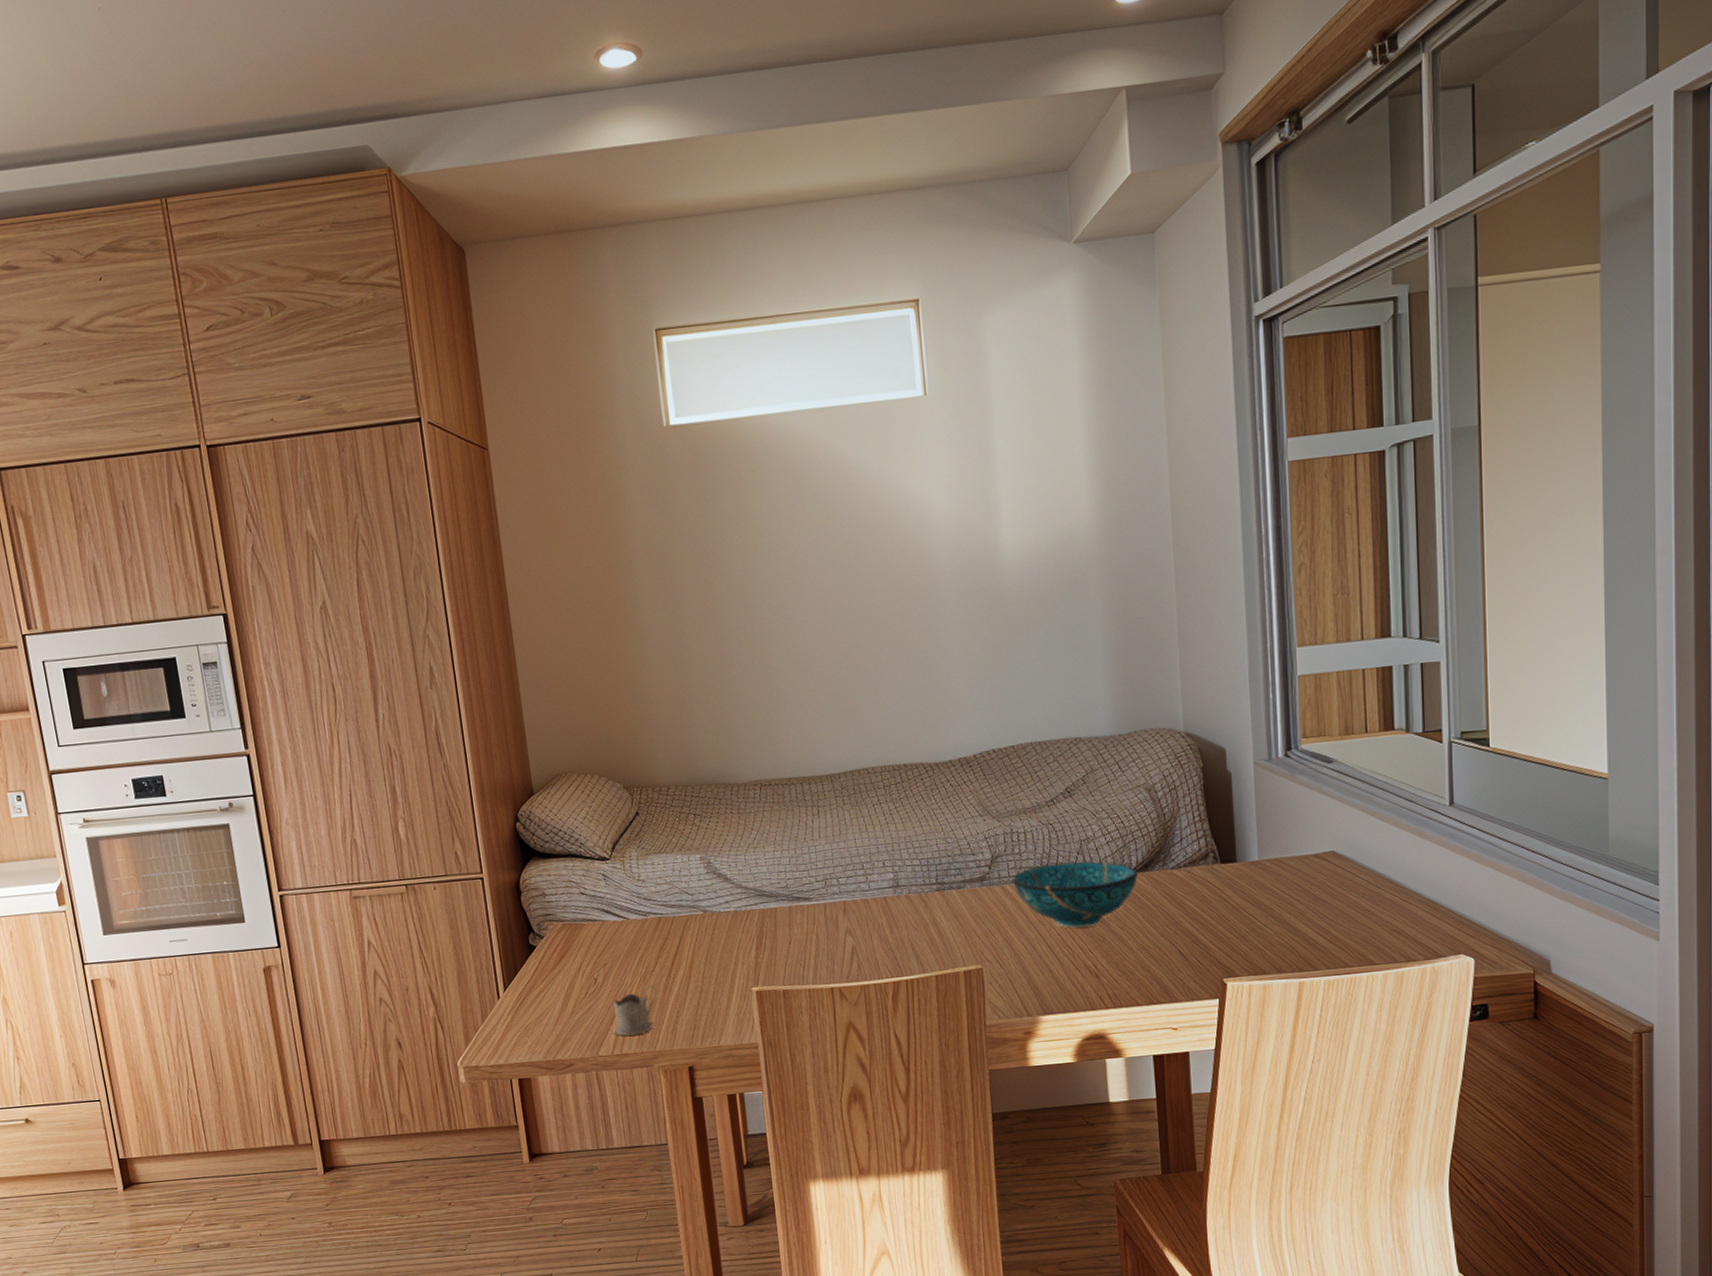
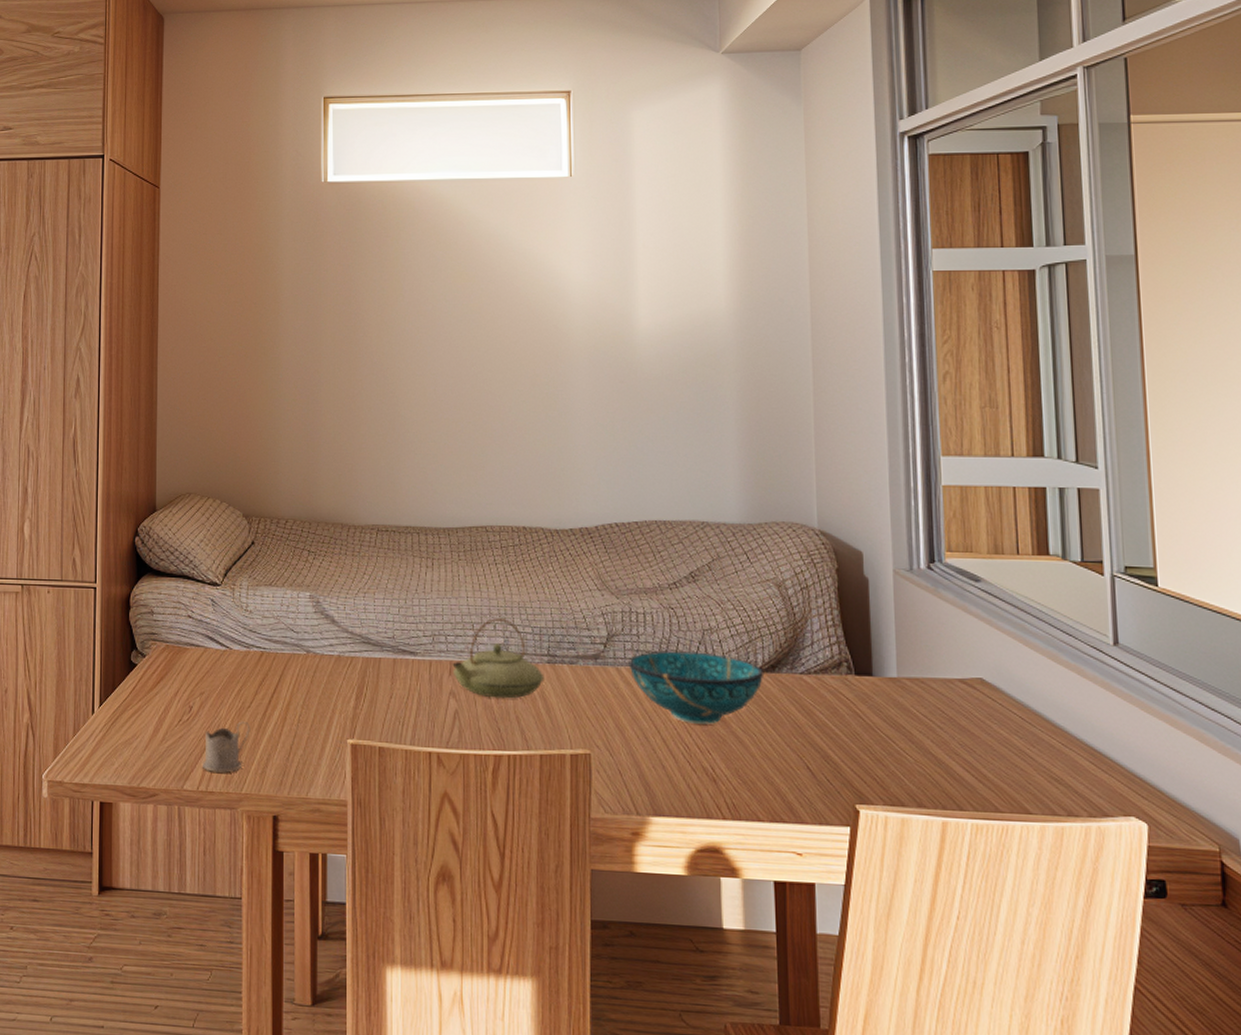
teapot: none [846,855,935,930] -> present [452,618,545,699]

